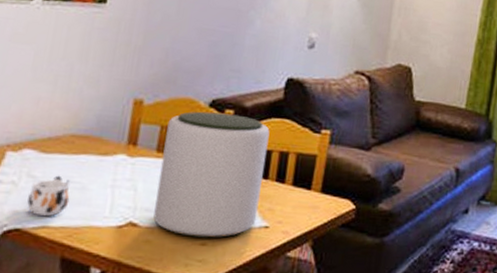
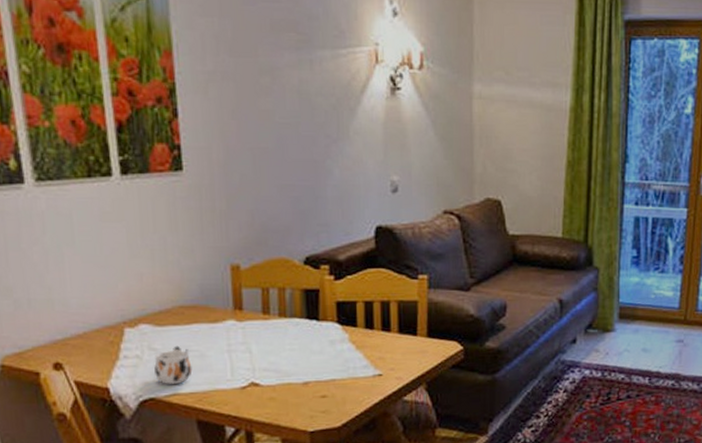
plant pot: present [153,111,270,238] -> none [268,269,369,391]

